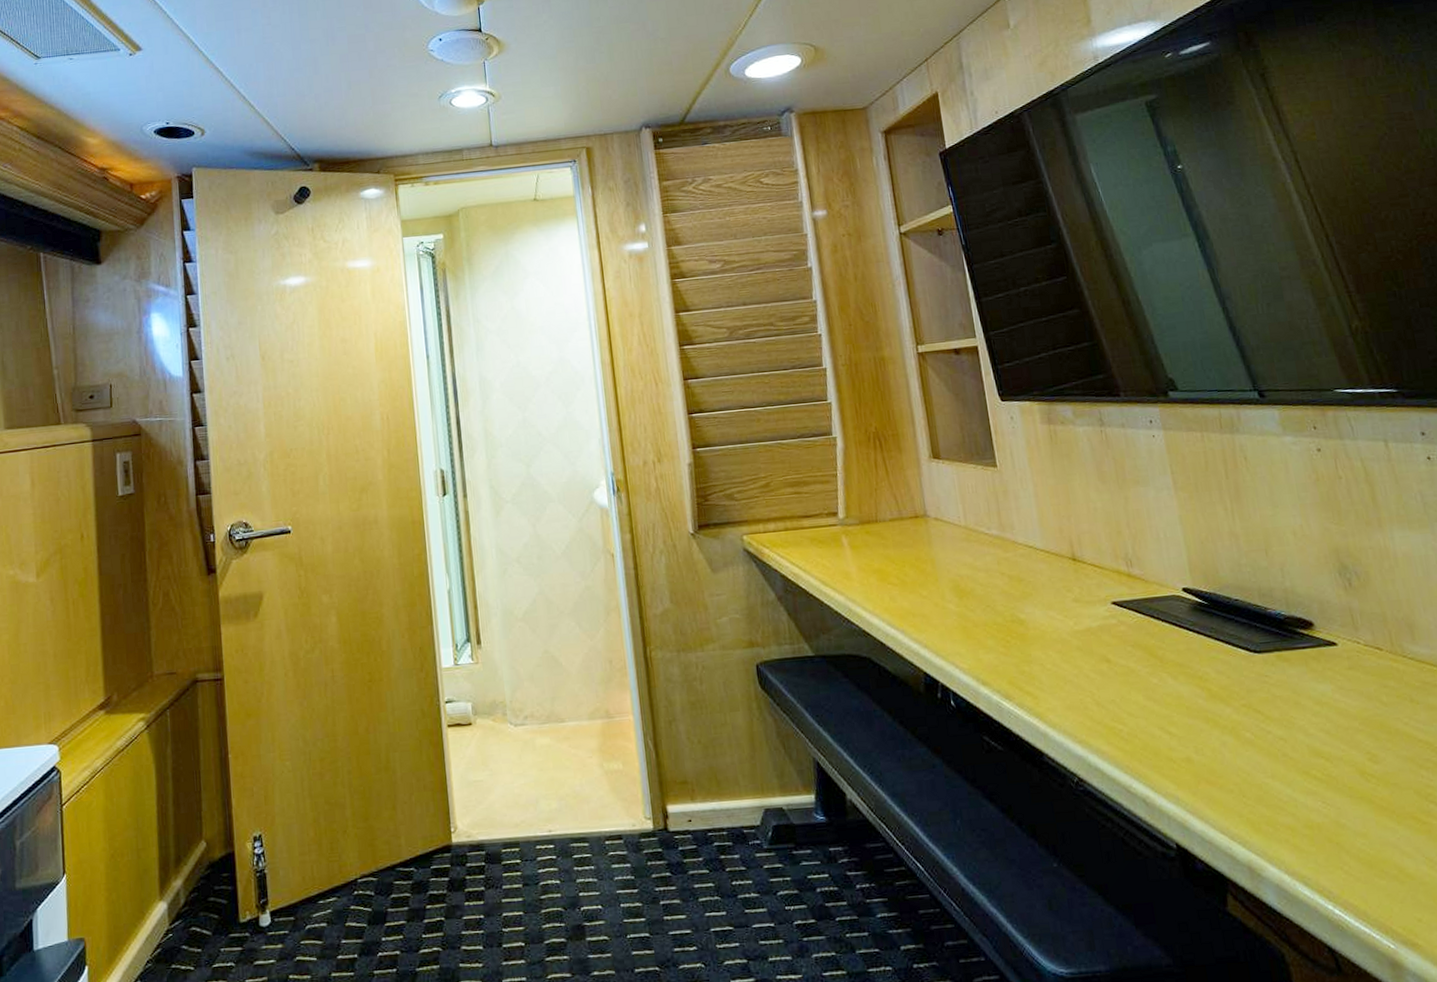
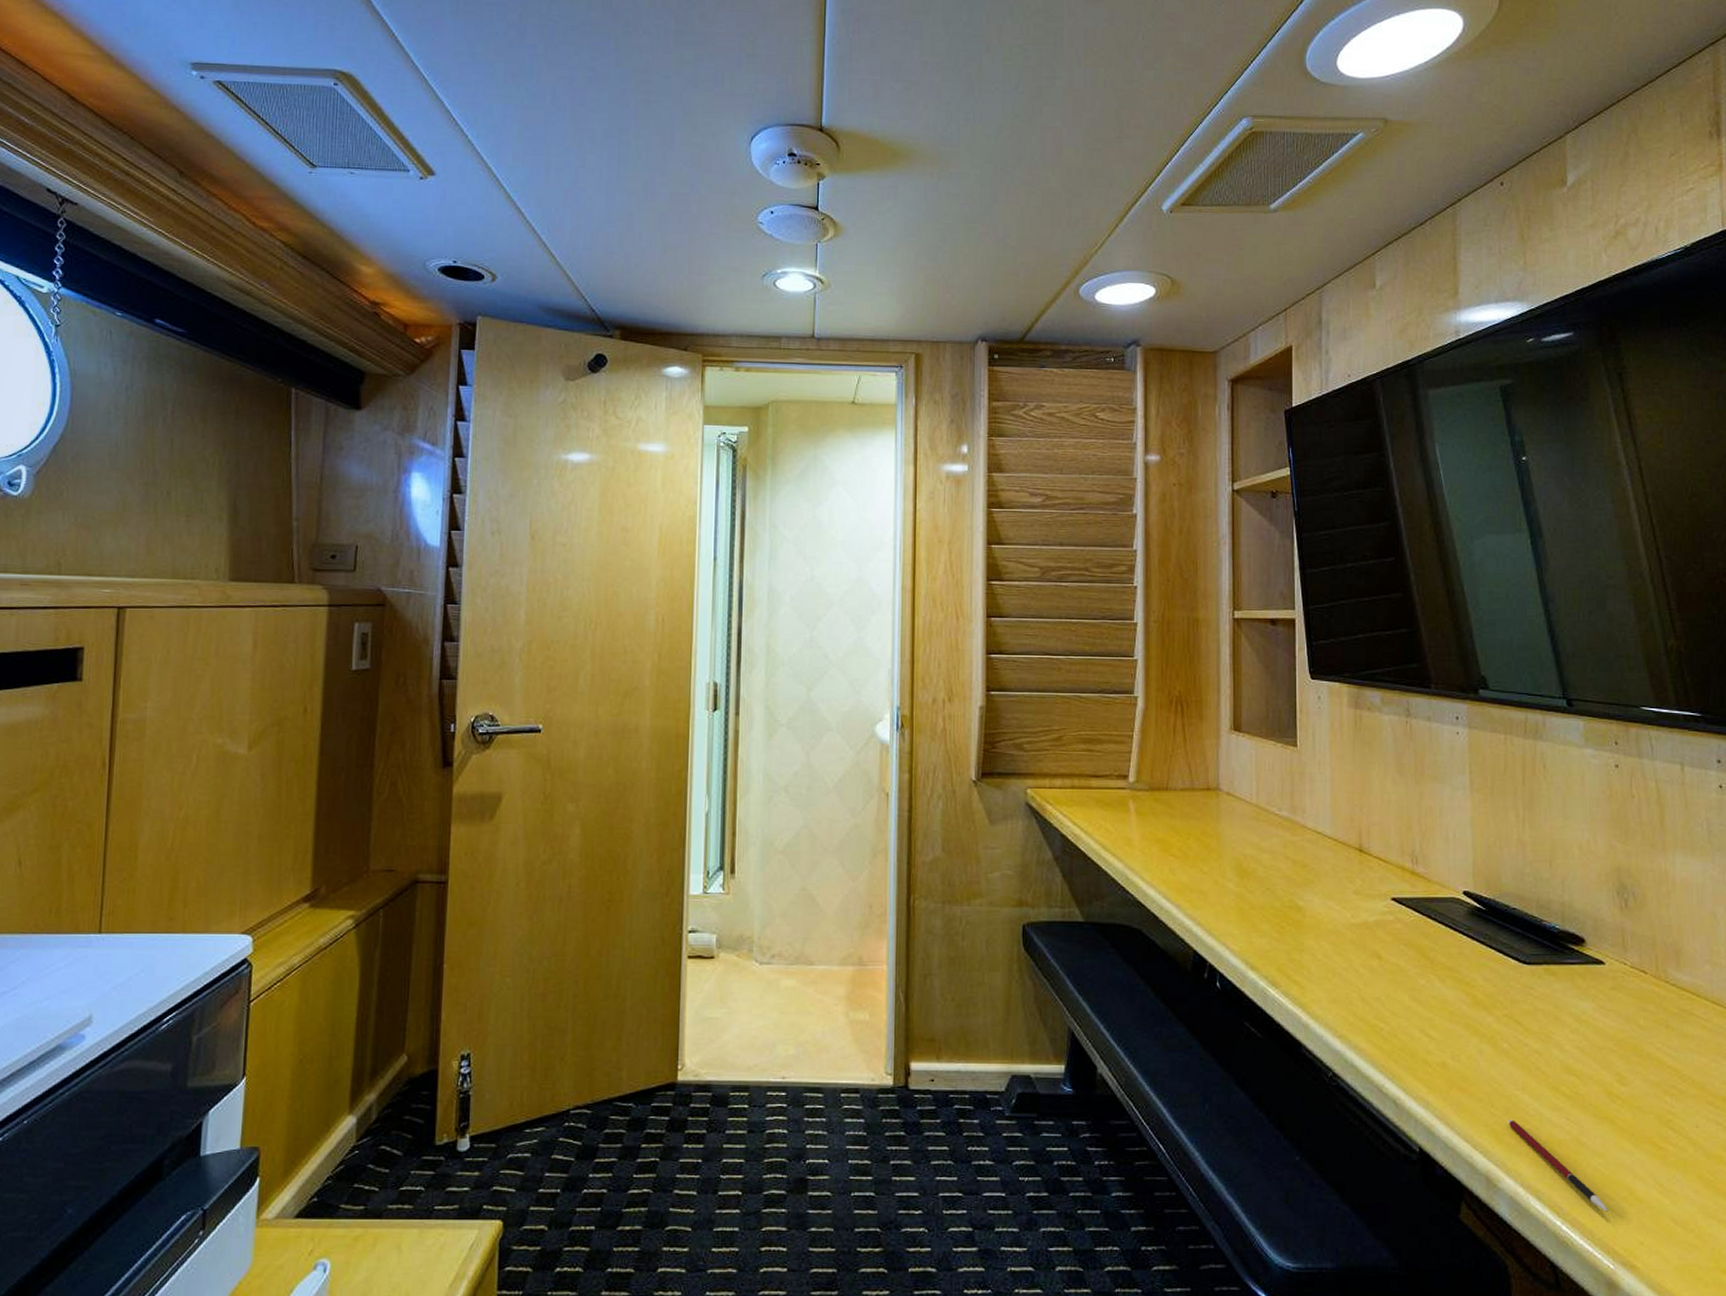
pen: none [1262,807,1380,892] -> present [1508,1119,1608,1212]

